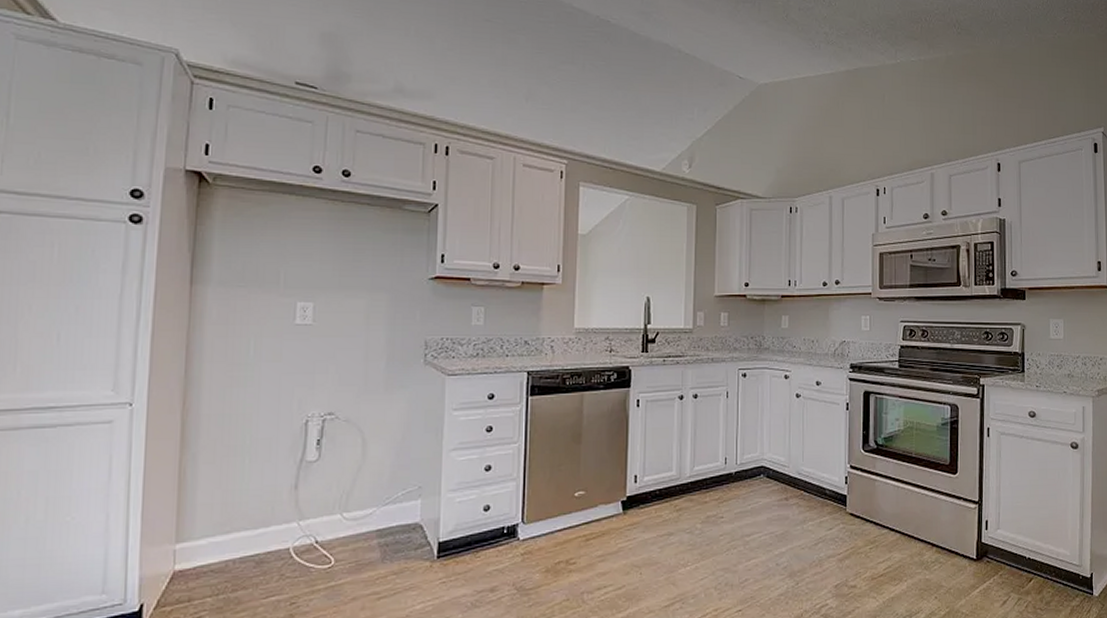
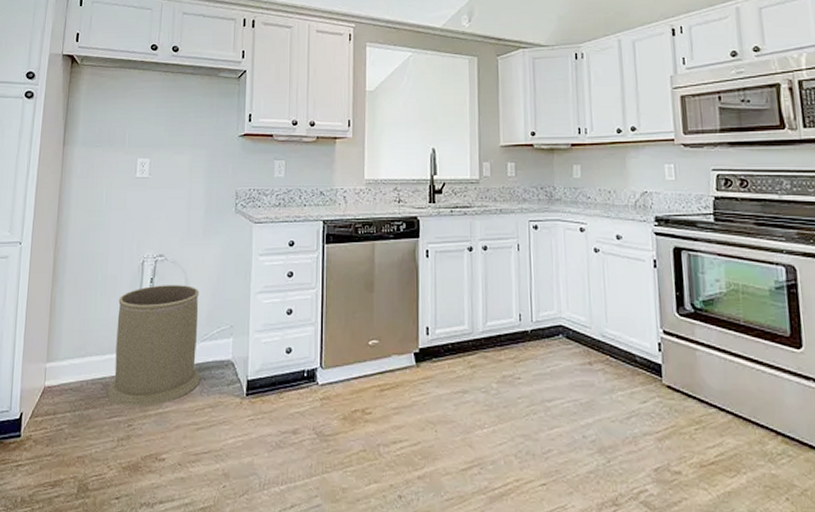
trash can: none [261,446,382,583] -> present [107,285,200,406]

